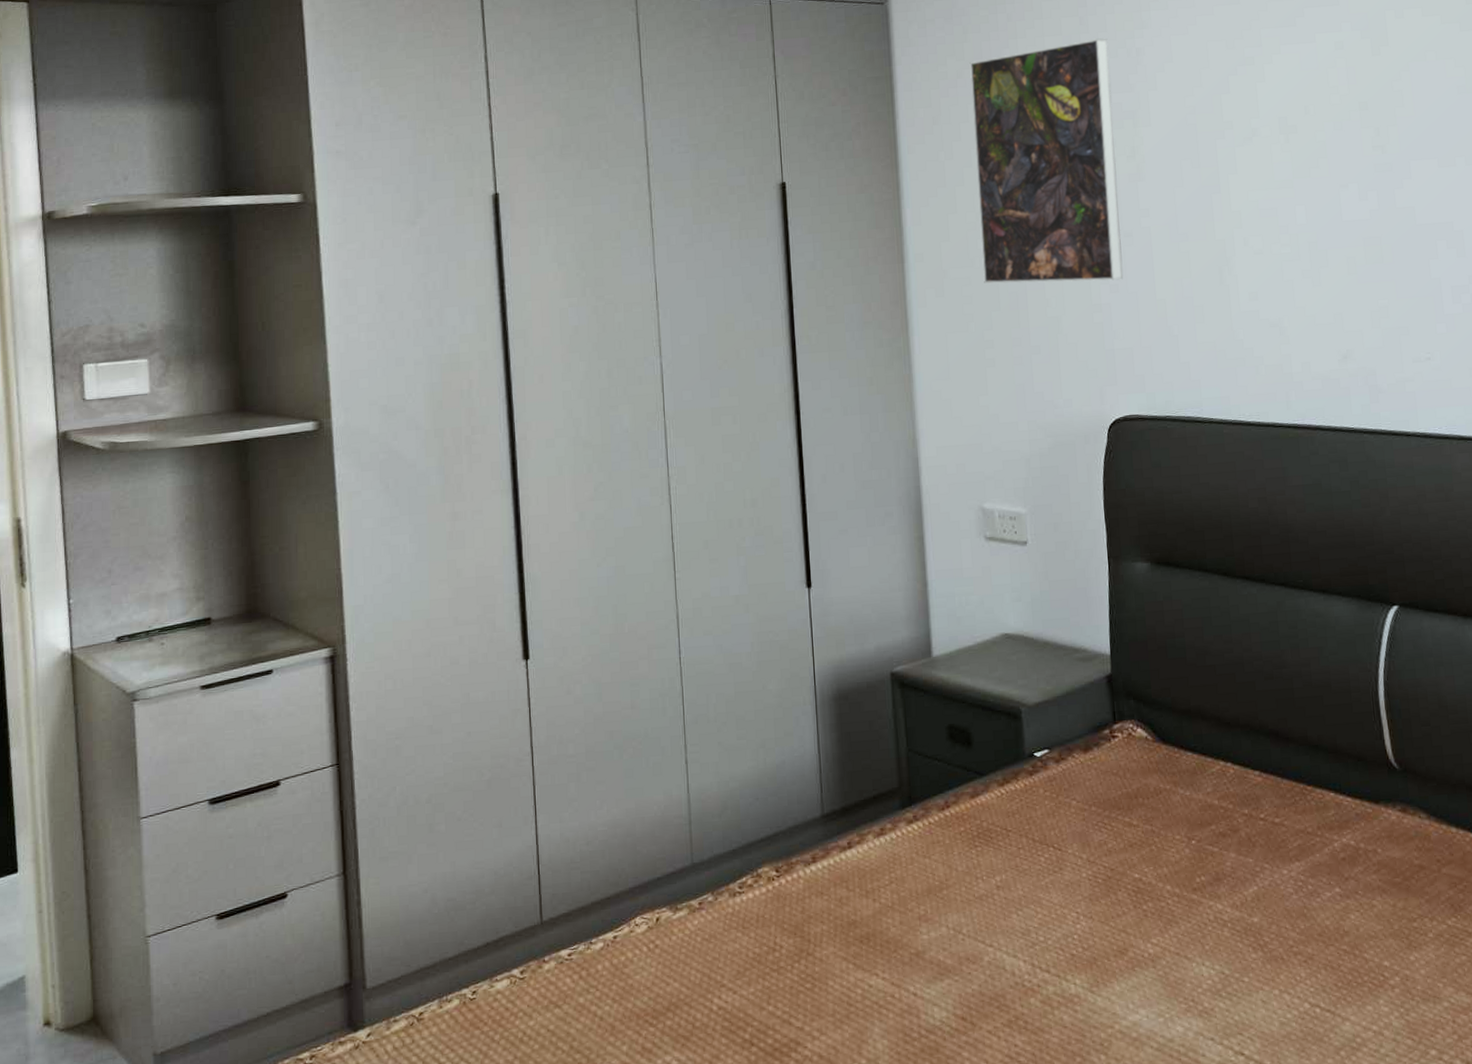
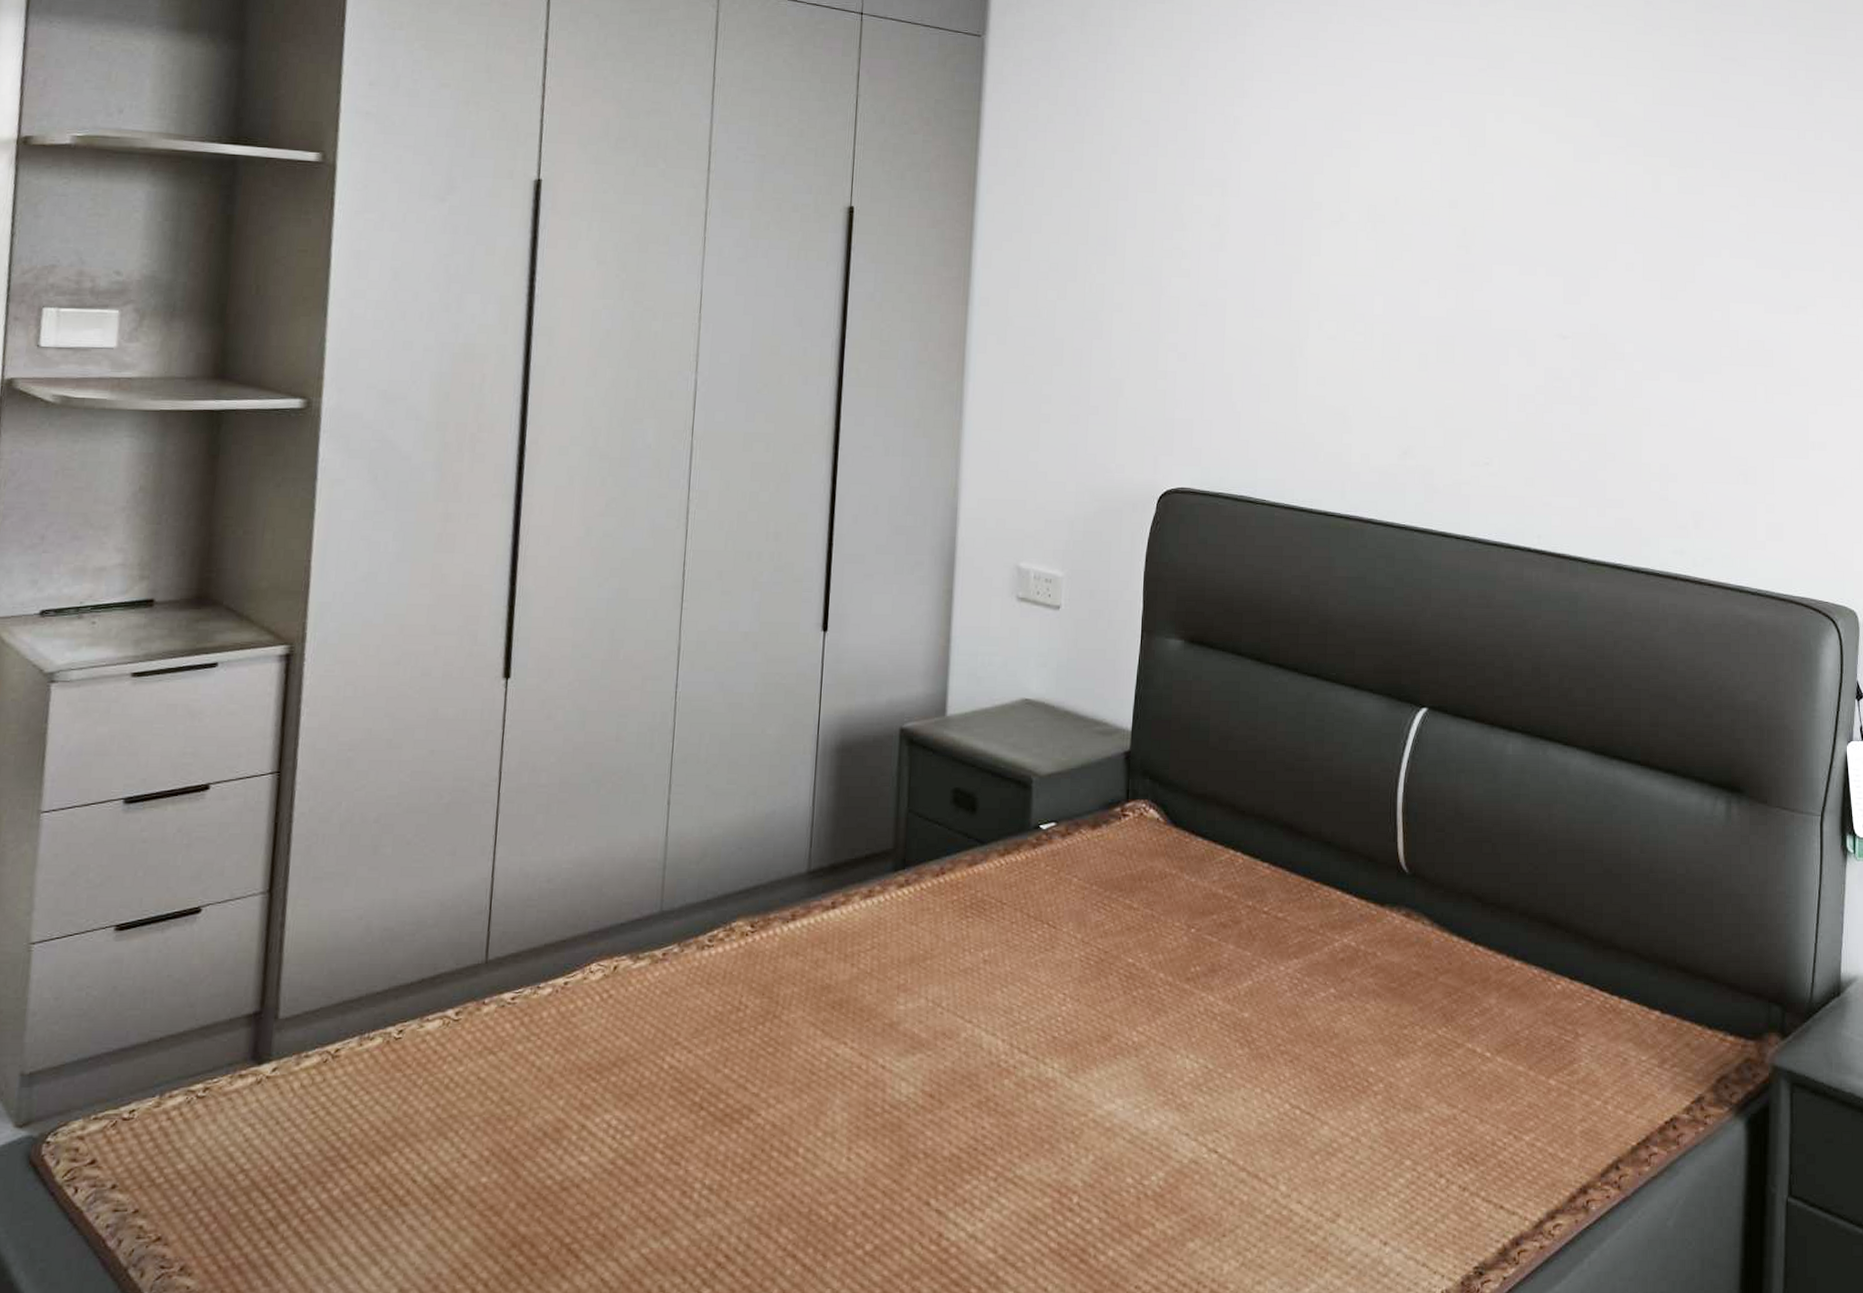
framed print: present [969,38,1124,284] -> none [1049,101,1207,349]

